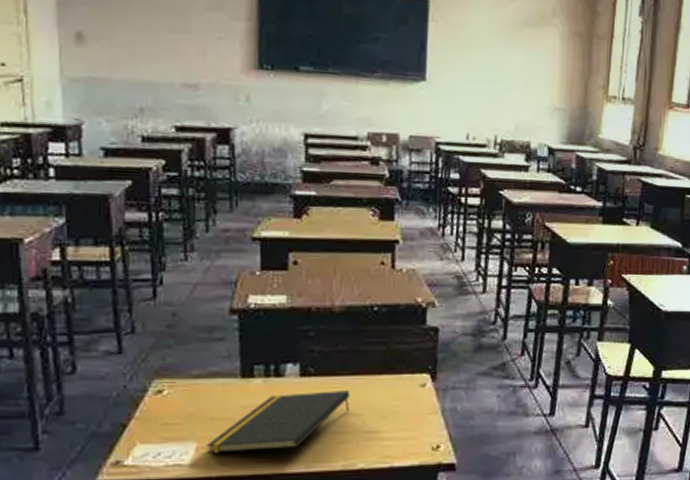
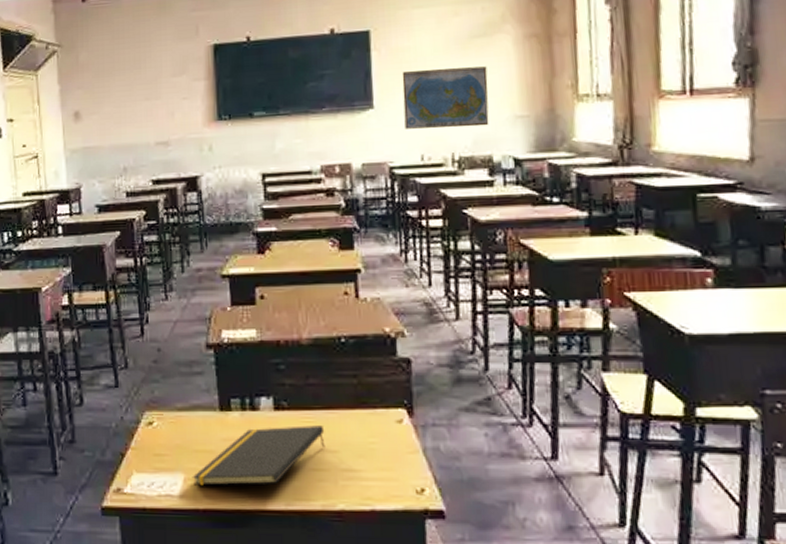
world map: none [454,49,534,114] -> present [402,66,489,129]

